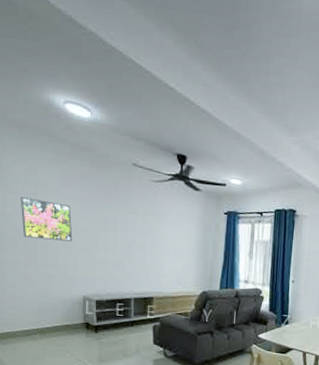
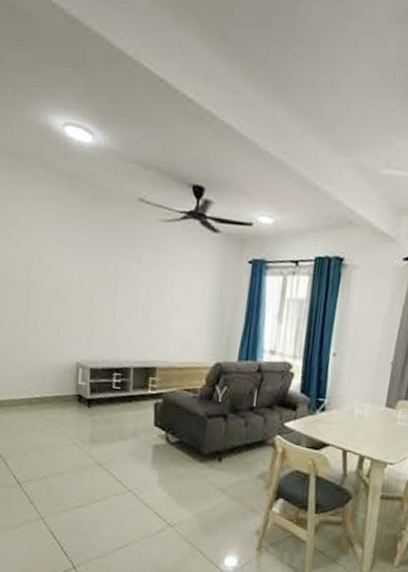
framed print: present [20,197,73,242] -> none [12,241,67,296]

